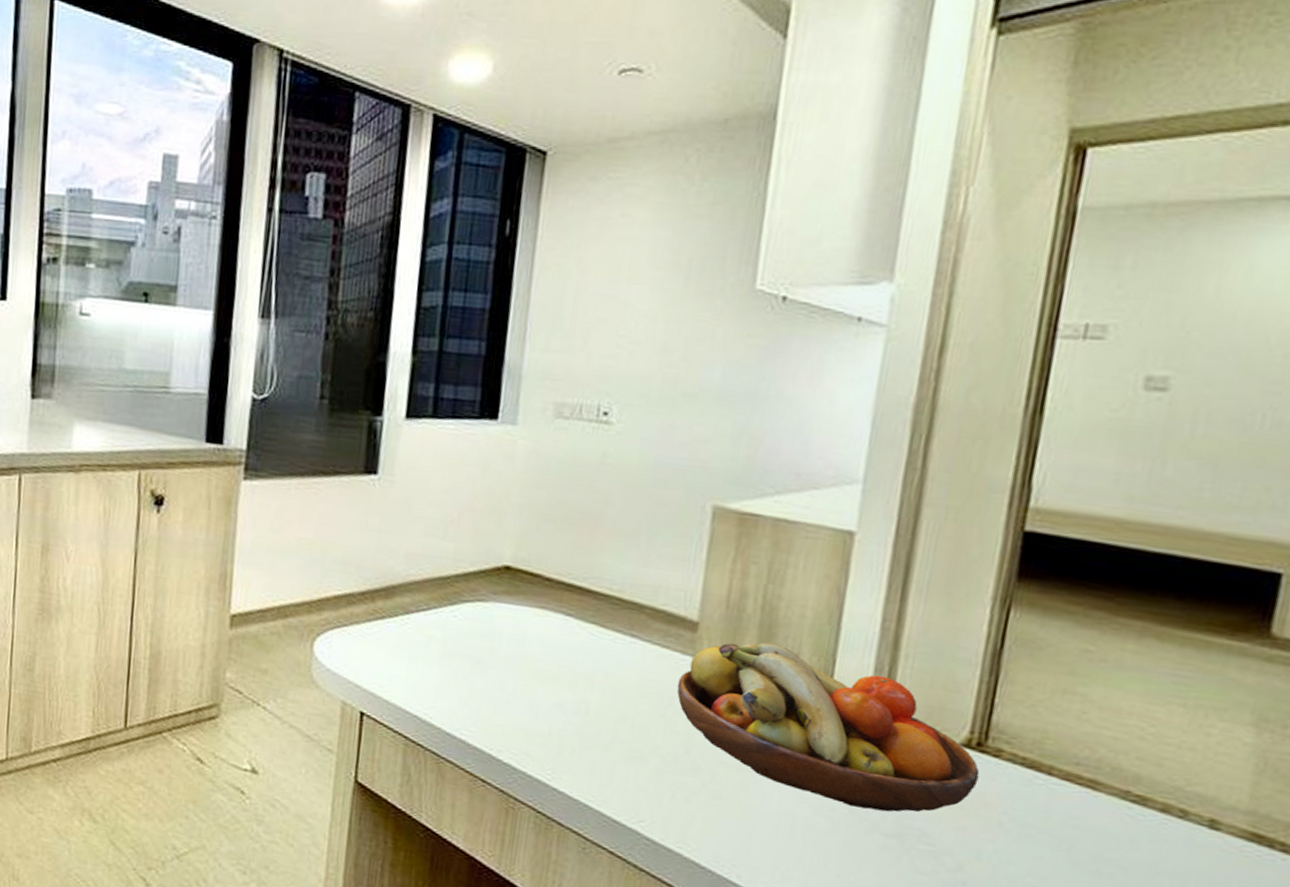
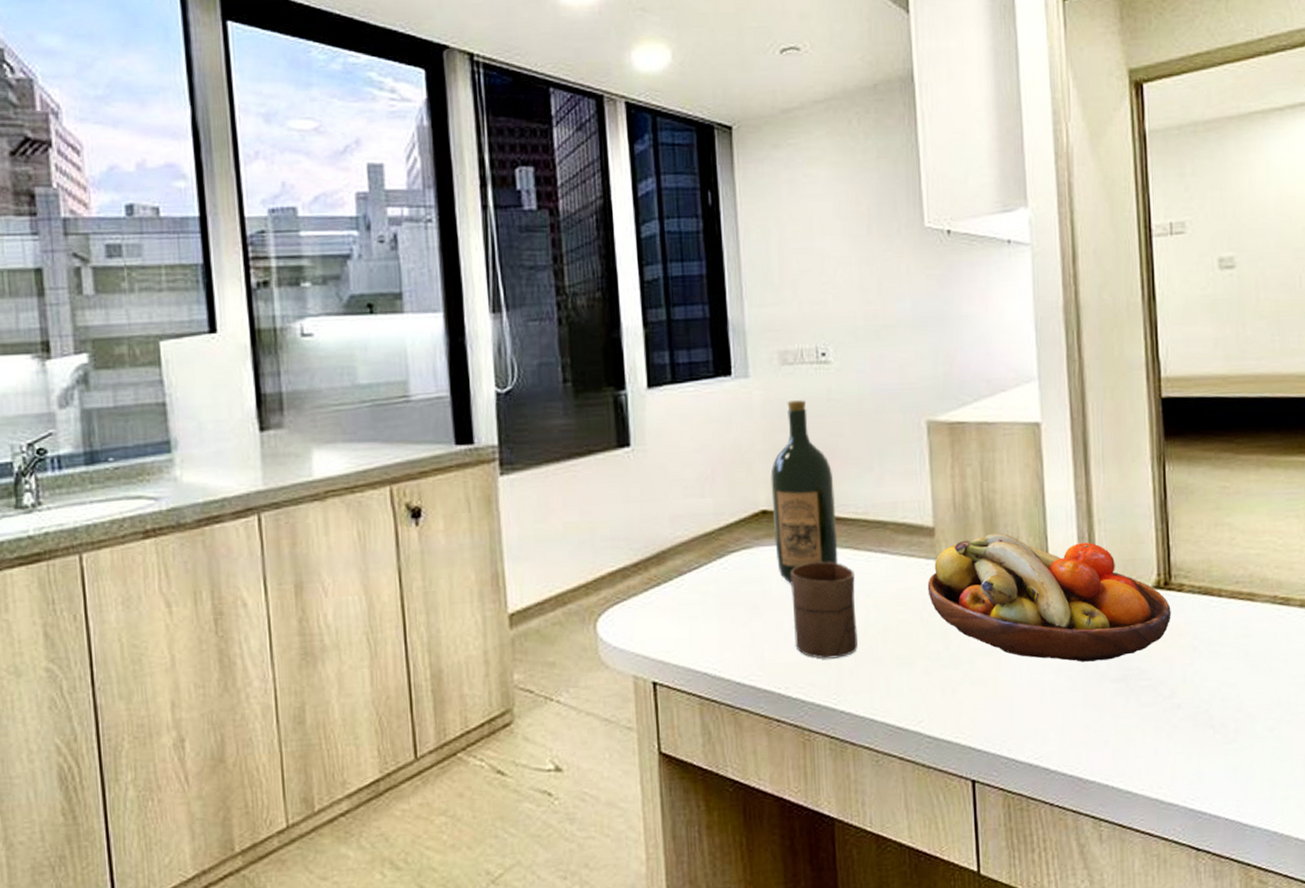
wine bottle: none [511,457,592,646] -> present [770,400,838,583]
cup: none [516,629,596,735] -> present [791,561,858,659]

